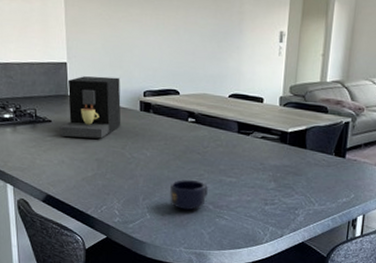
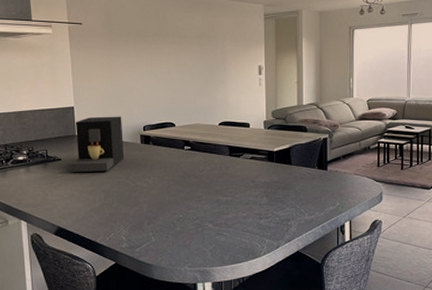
mug: present [170,180,208,211] -> none [172,202,207,231]

